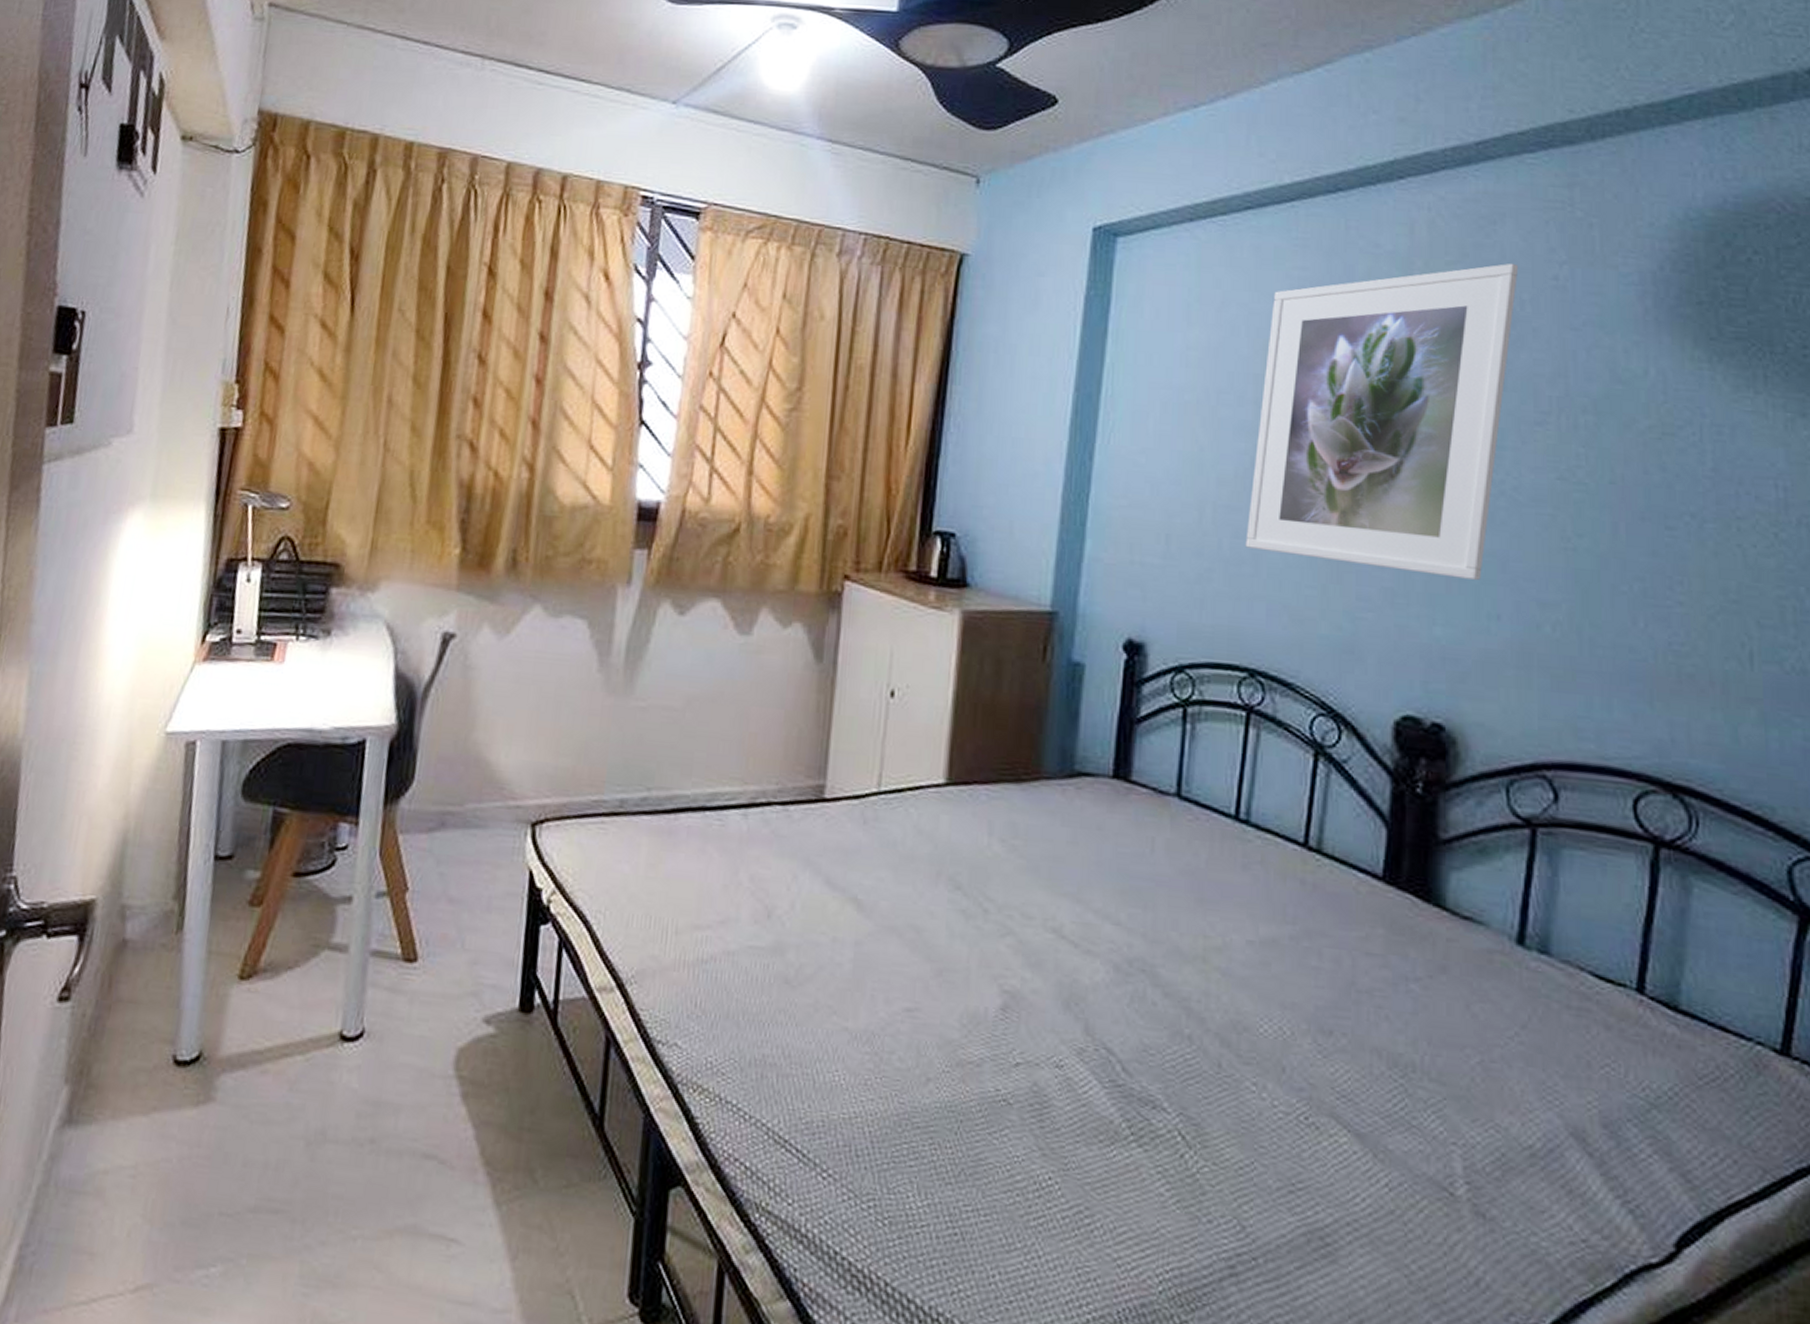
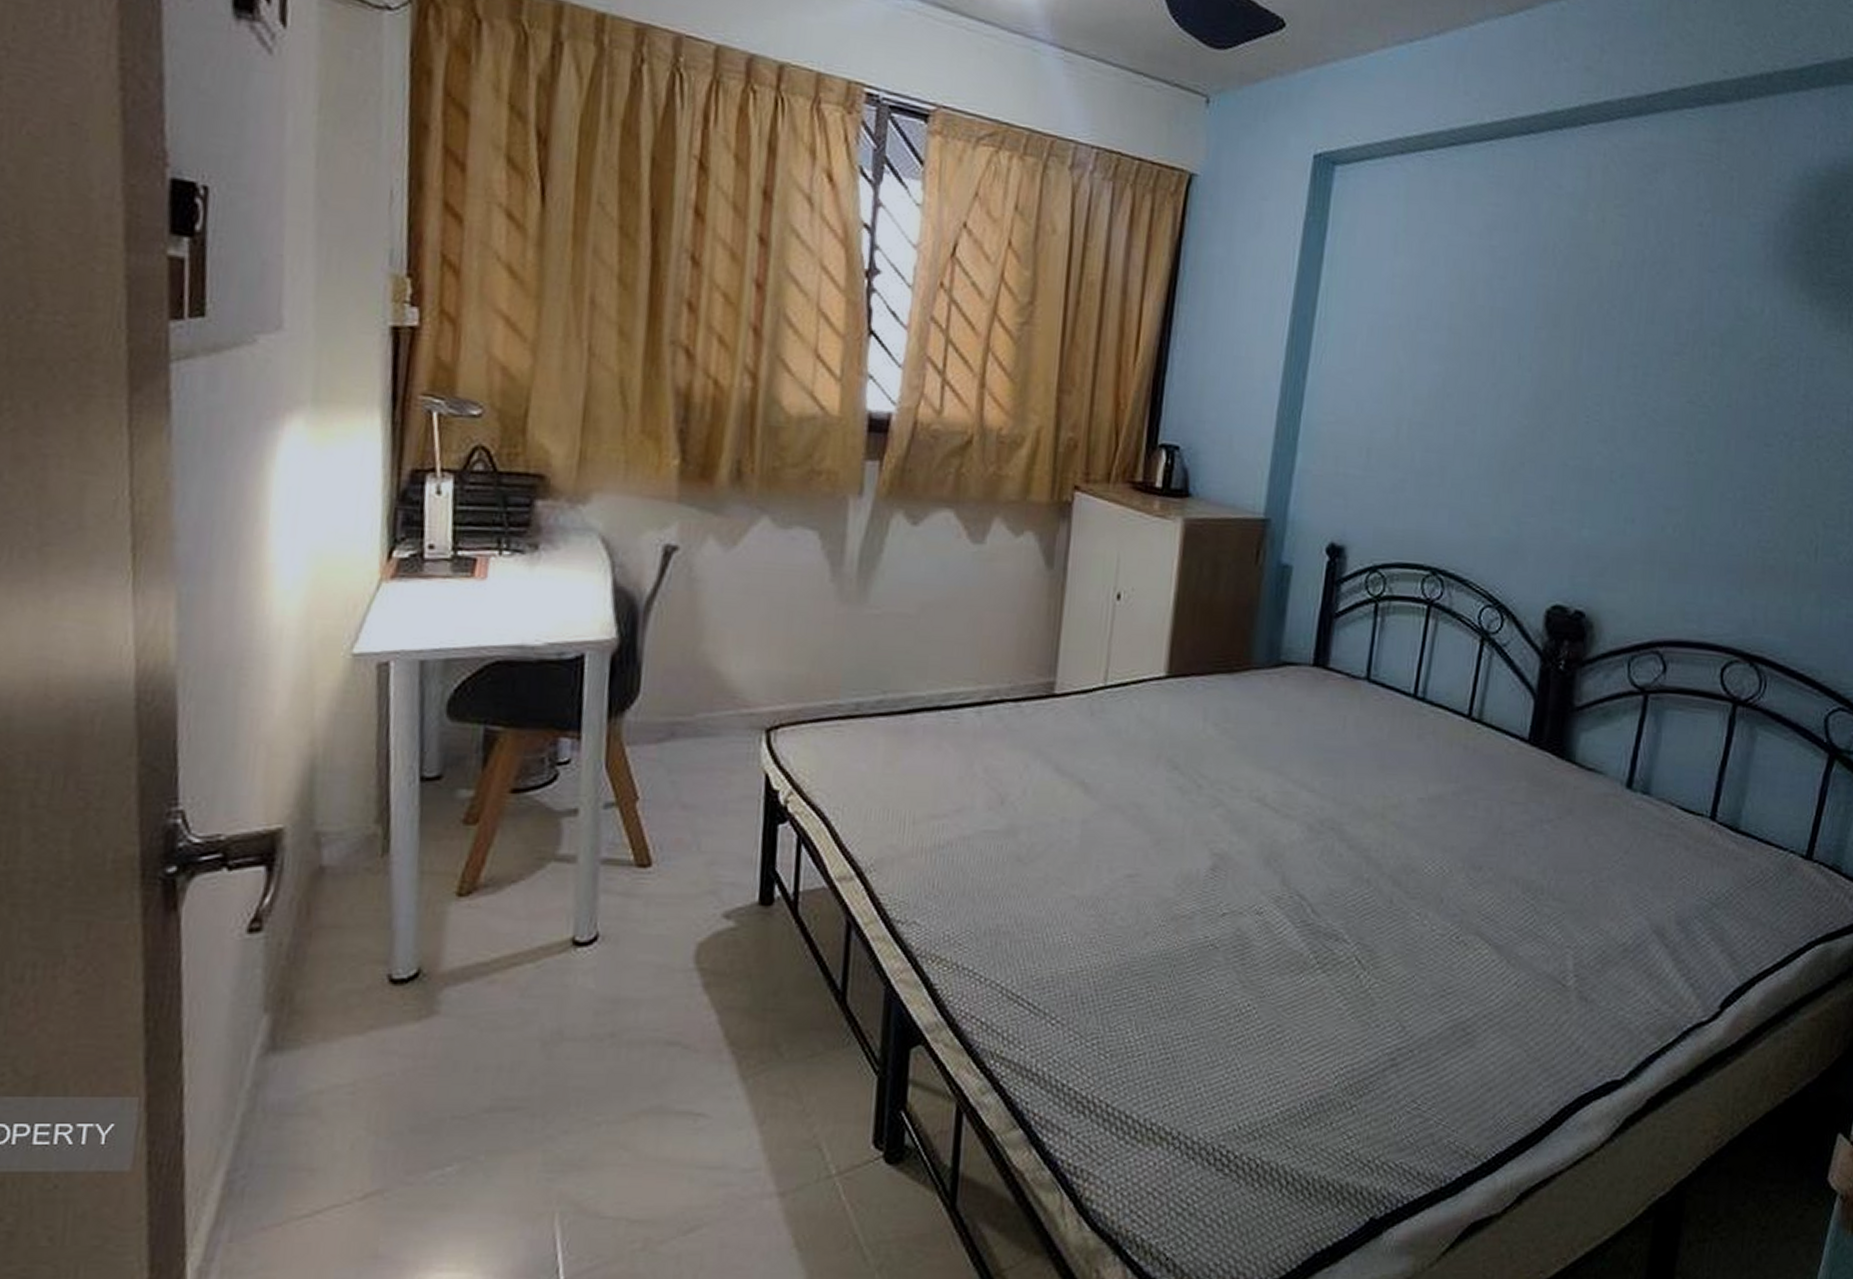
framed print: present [1245,263,1519,580] -> none [1434,209,1673,489]

